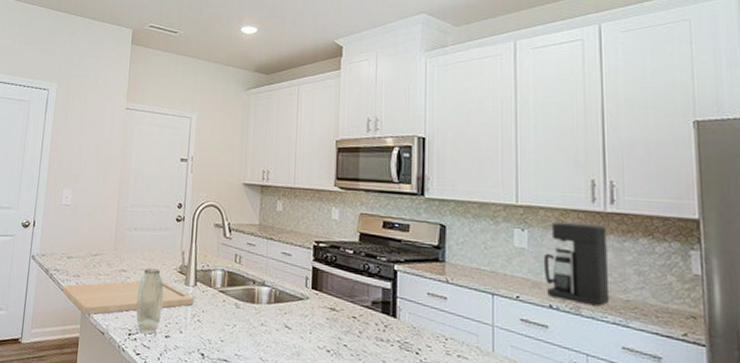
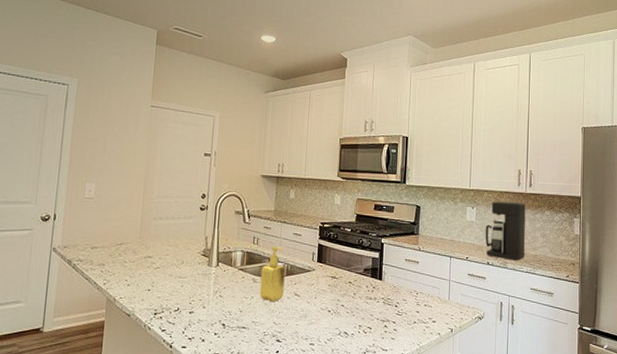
cutting board: present [62,281,194,315] -> none [86,264,216,300]
vase: present [136,268,164,335] -> none [161,253,188,312]
soap dispenser: none [243,266,273,334] -> present [259,245,285,302]

